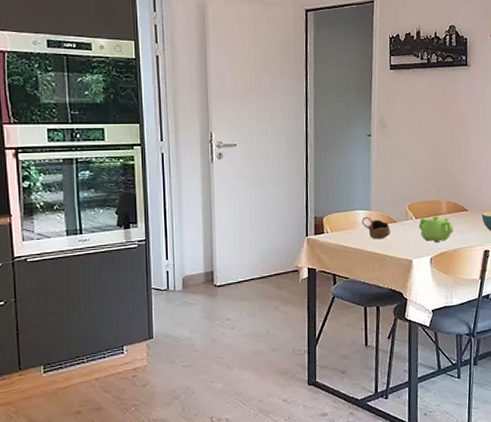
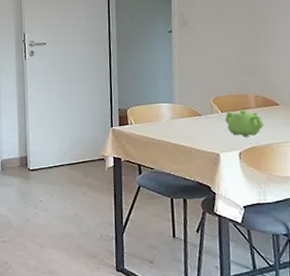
cup: present [362,216,390,239] -> none [165,109,195,132]

